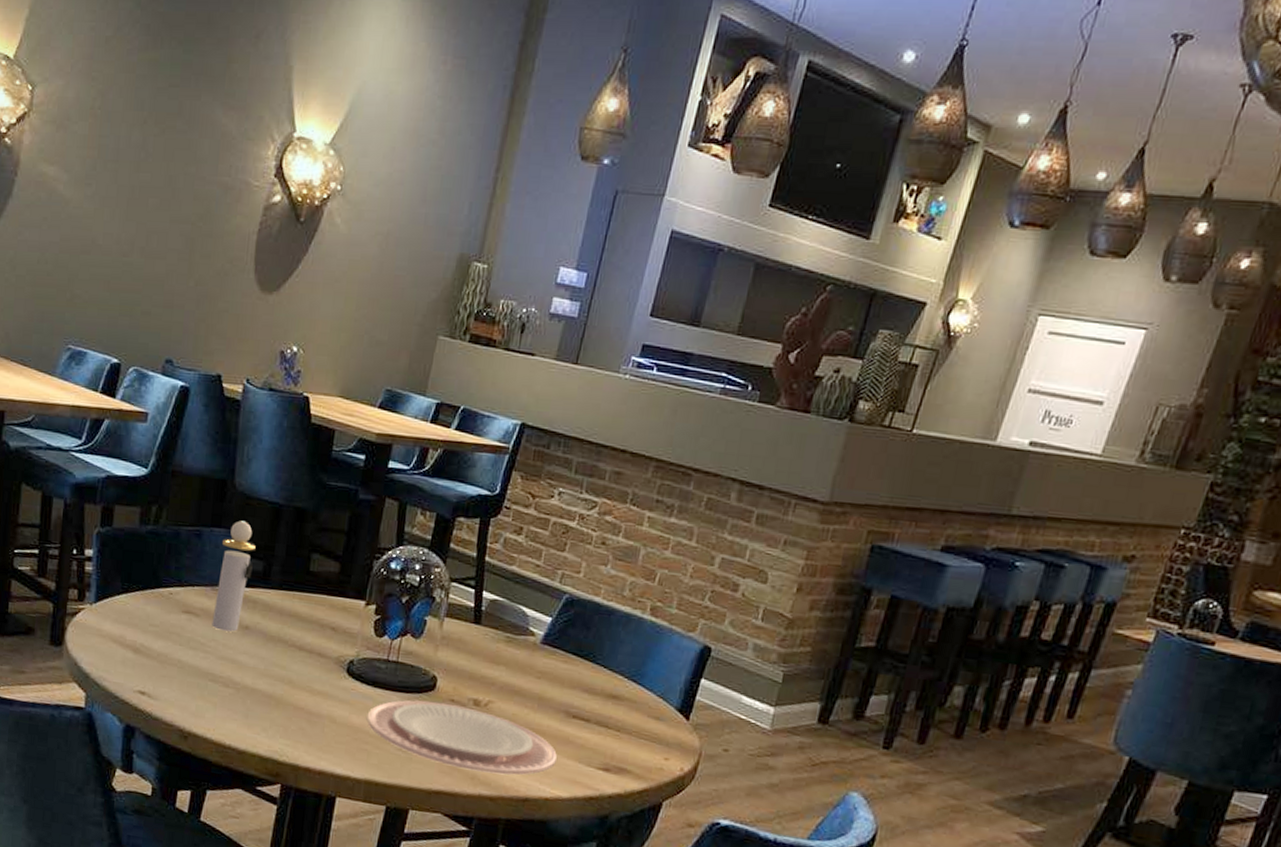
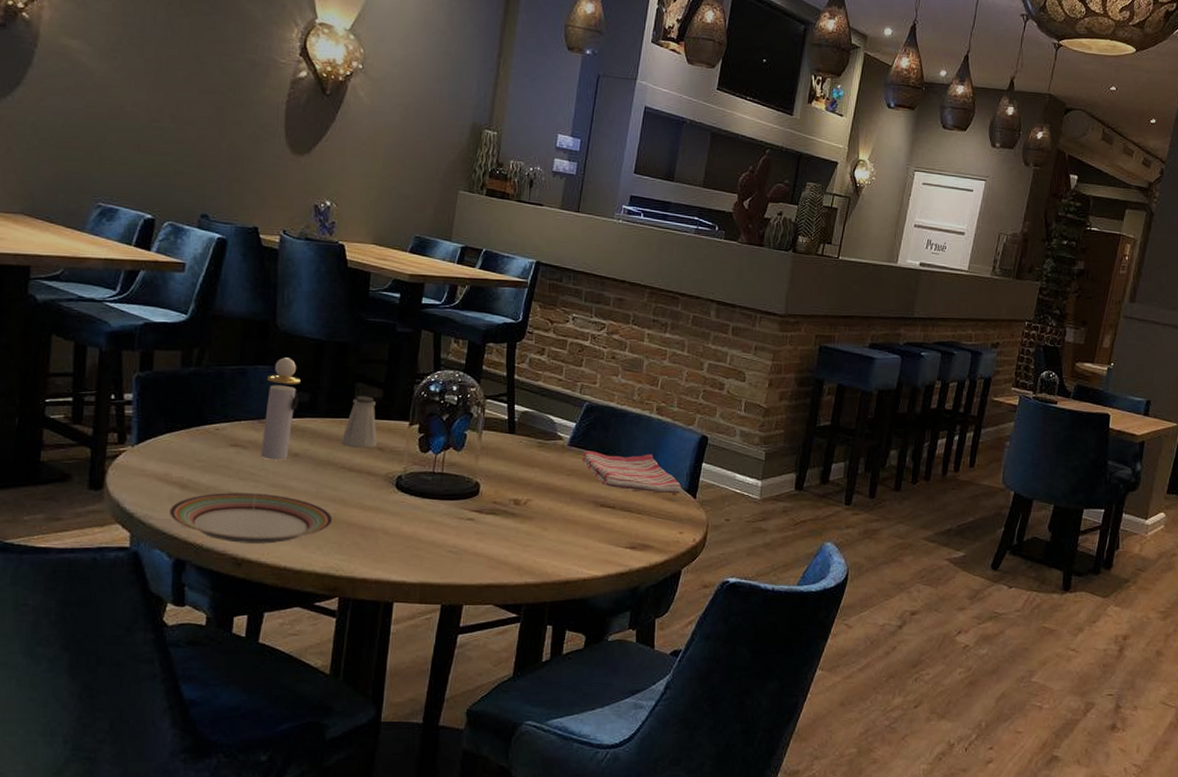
plate: none [121,660,280,720] -> present [168,492,333,544]
saltshaker: none [292,568,332,627] -> present [340,396,377,448]
plate: present [366,699,558,775] -> none [417,505,591,563]
dish towel: none [555,651,673,713] -> present [582,450,682,494]

